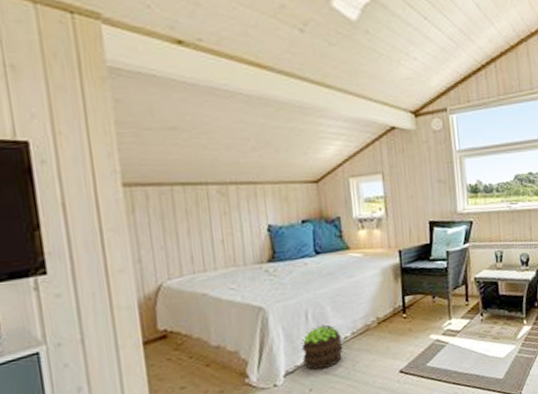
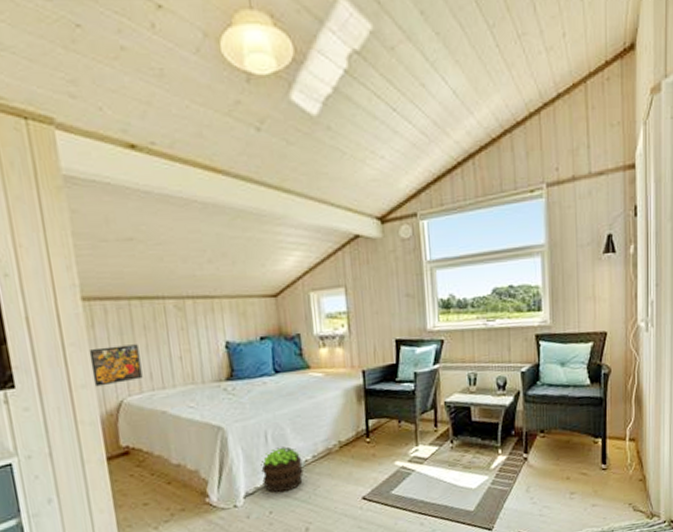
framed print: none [128,228,183,271] -> present [88,344,143,387]

